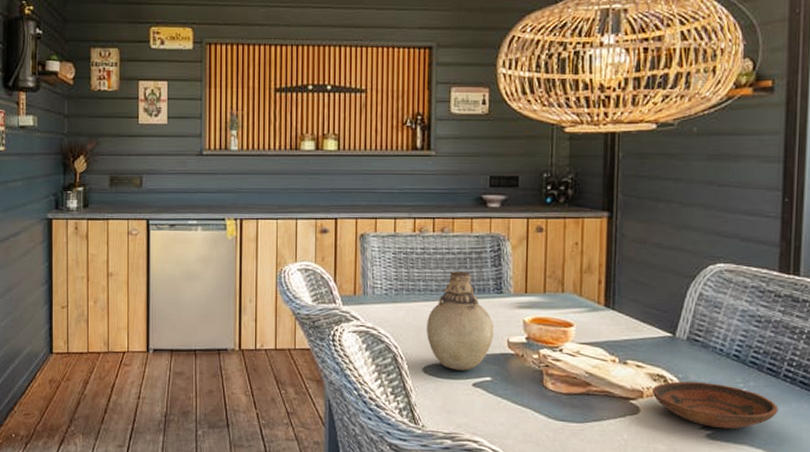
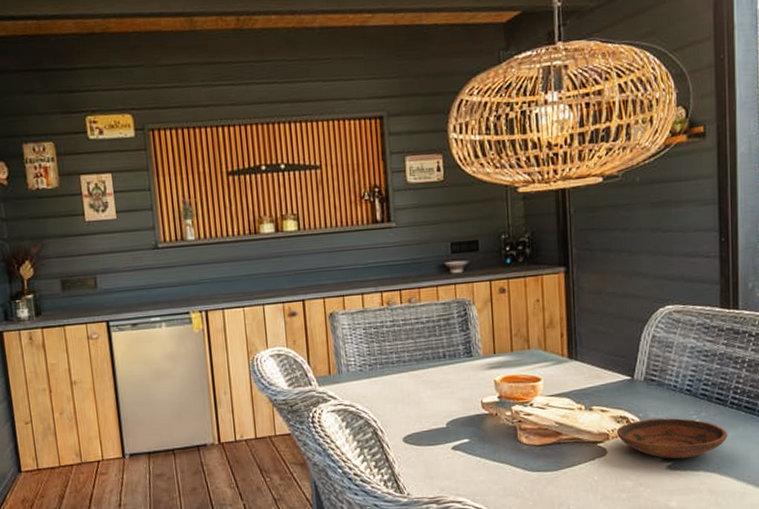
vase: present [427,270,494,370] -> none [403,339,468,436]

